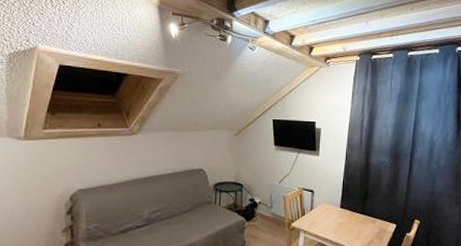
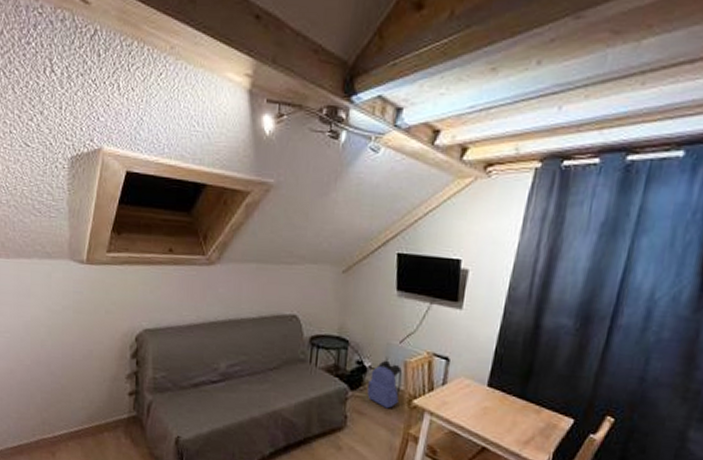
backpack: none [259,197,283,232] -> present [367,361,403,409]

